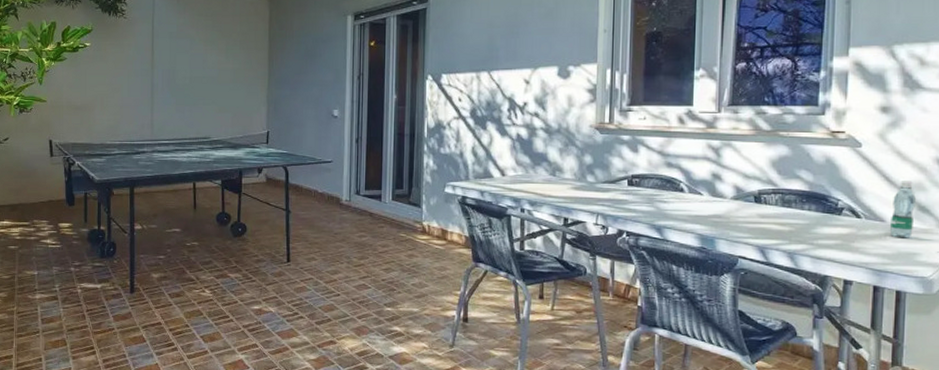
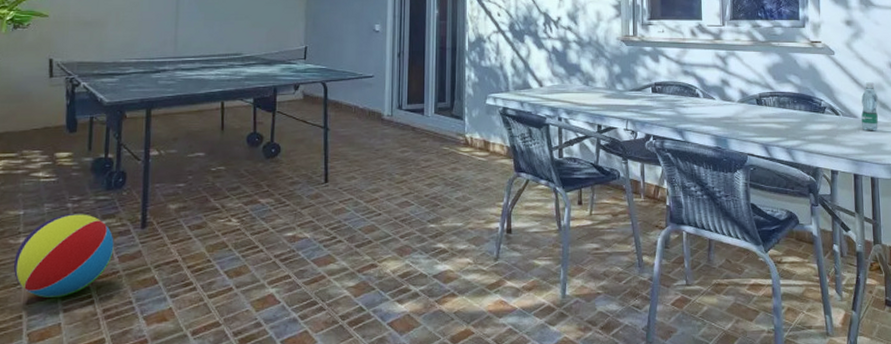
beach ball: none [32,276,109,347] -> present [13,214,114,298]

